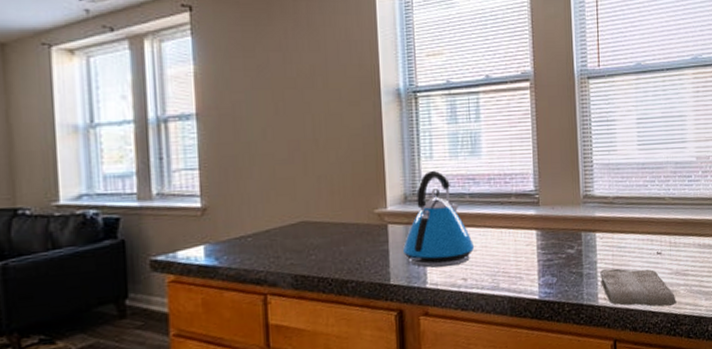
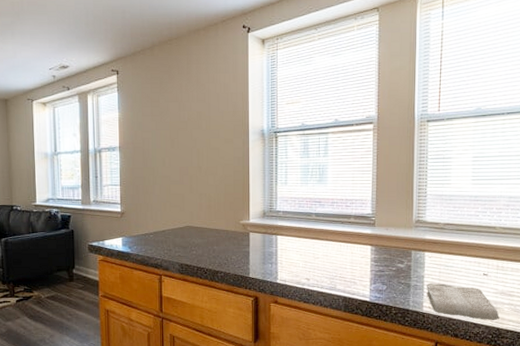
kettle: present [402,170,475,268] -> none [260,193,318,268]

